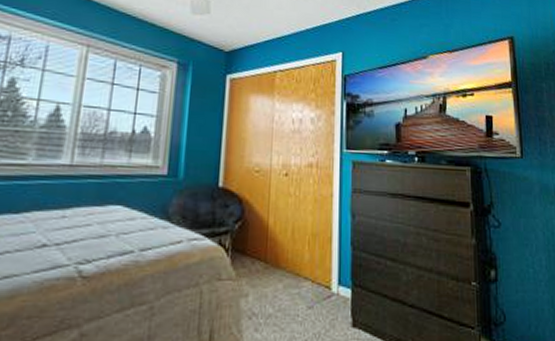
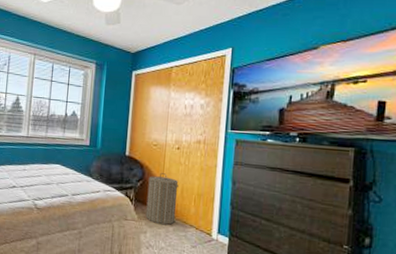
laundry hamper: none [246,207,288,282] -> present [145,172,179,226]

